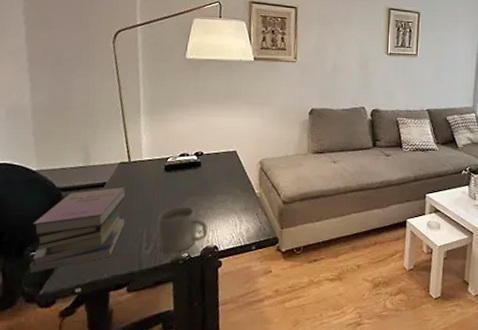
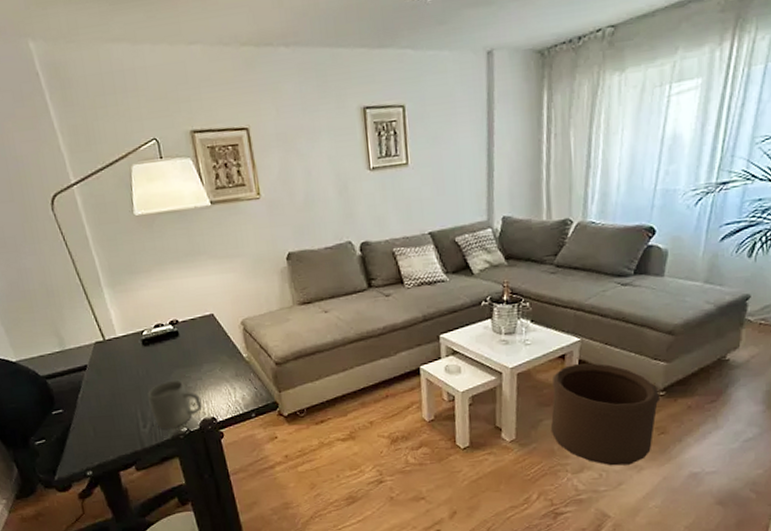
books: present [28,187,127,274] -> none [28,368,117,462]

